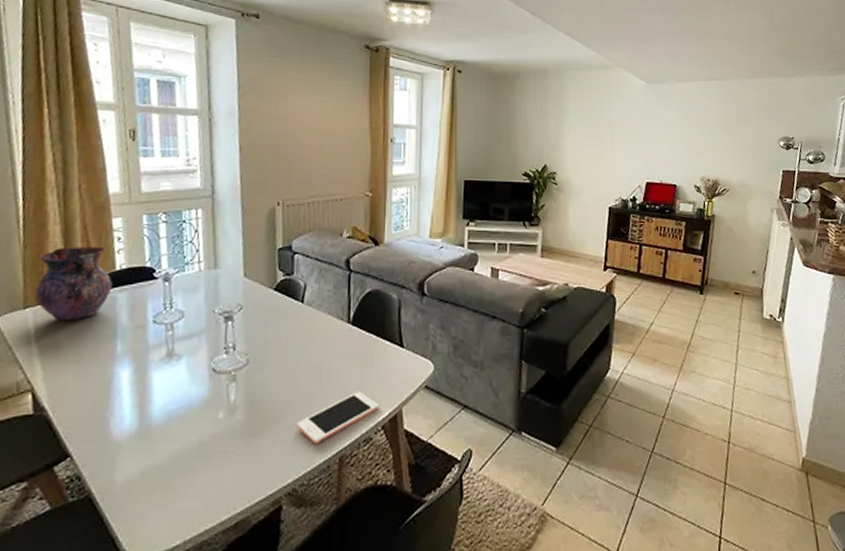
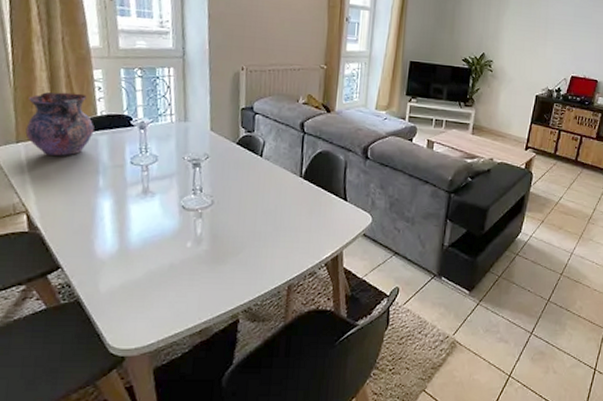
cell phone: present [297,391,379,444] -> none [253,234,324,274]

